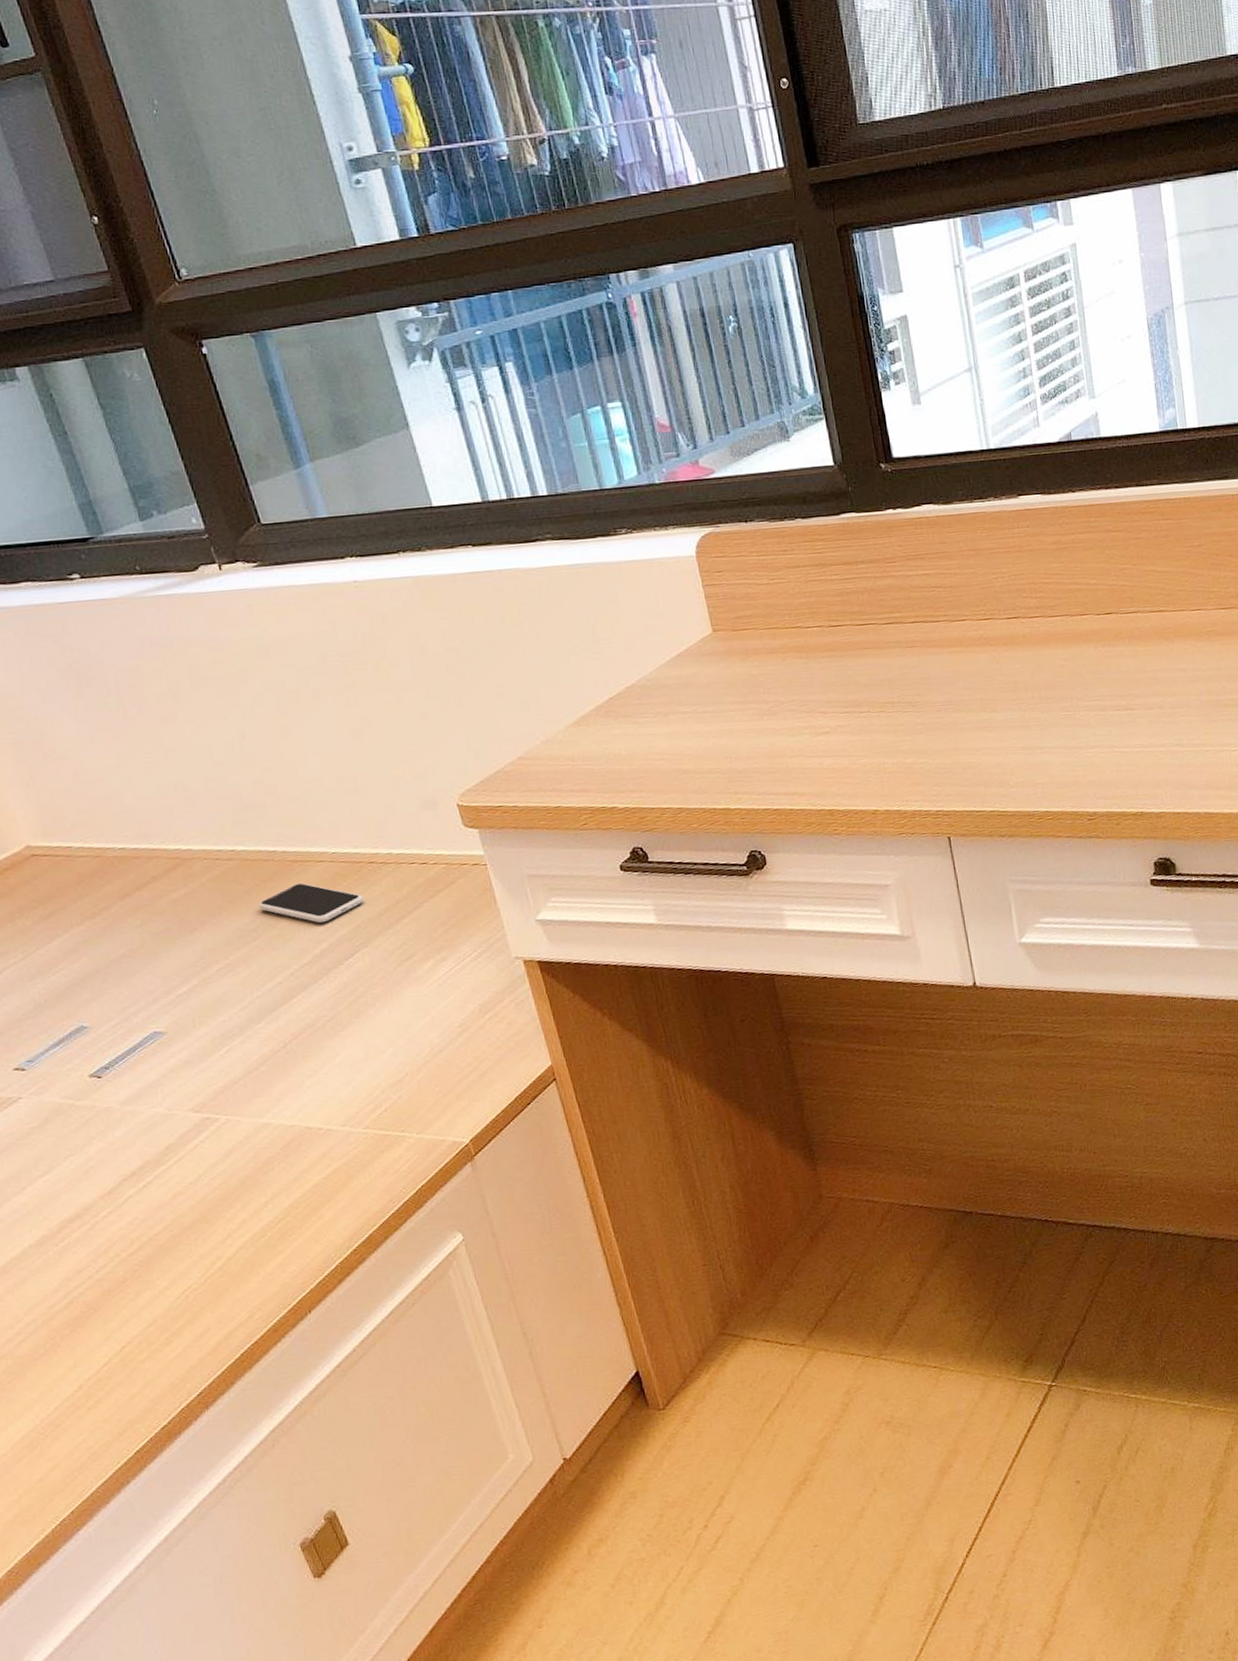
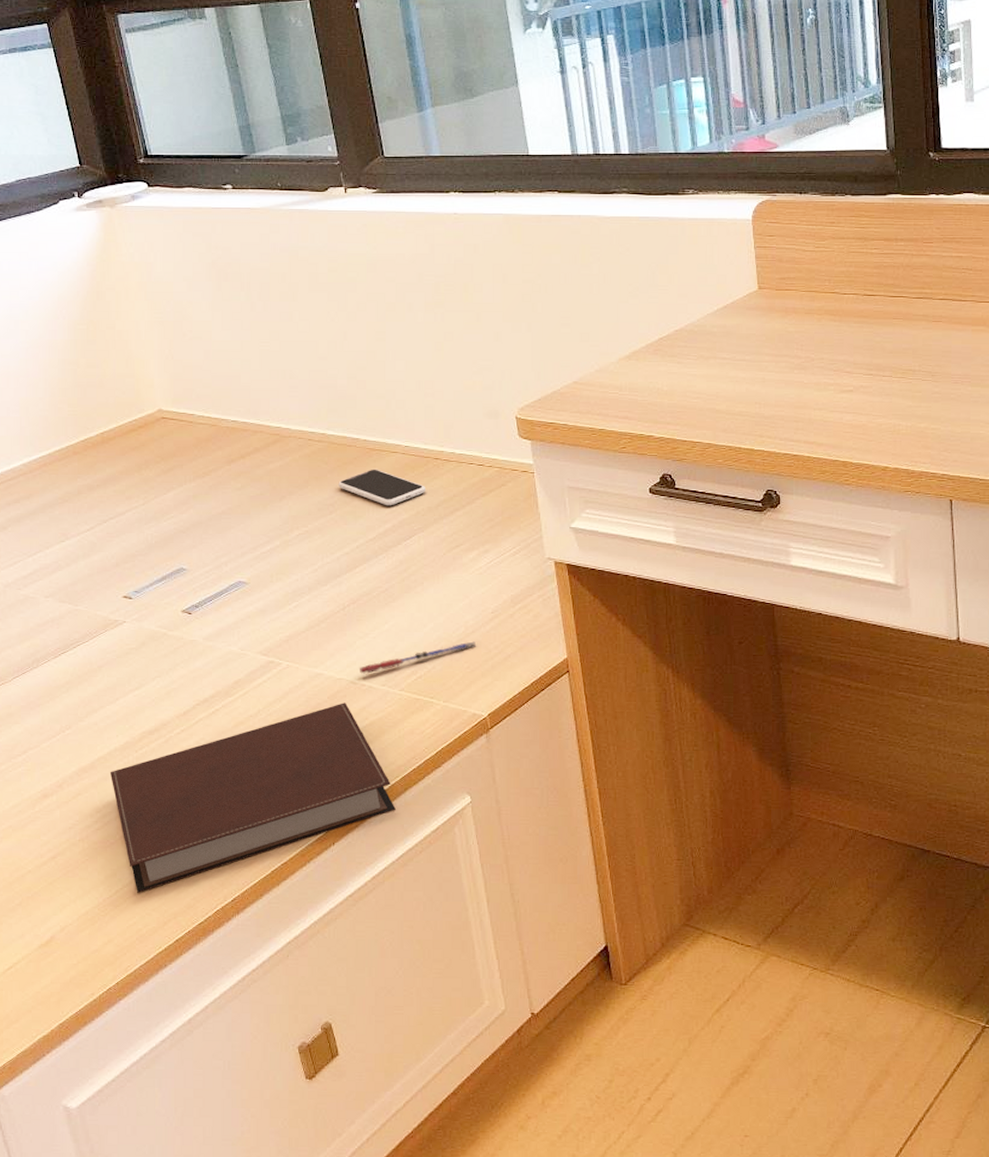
notebook: none [26,1151,377,1406] -> present [109,703,396,893]
pen: none [312,1061,447,1117] -> present [359,641,477,674]

